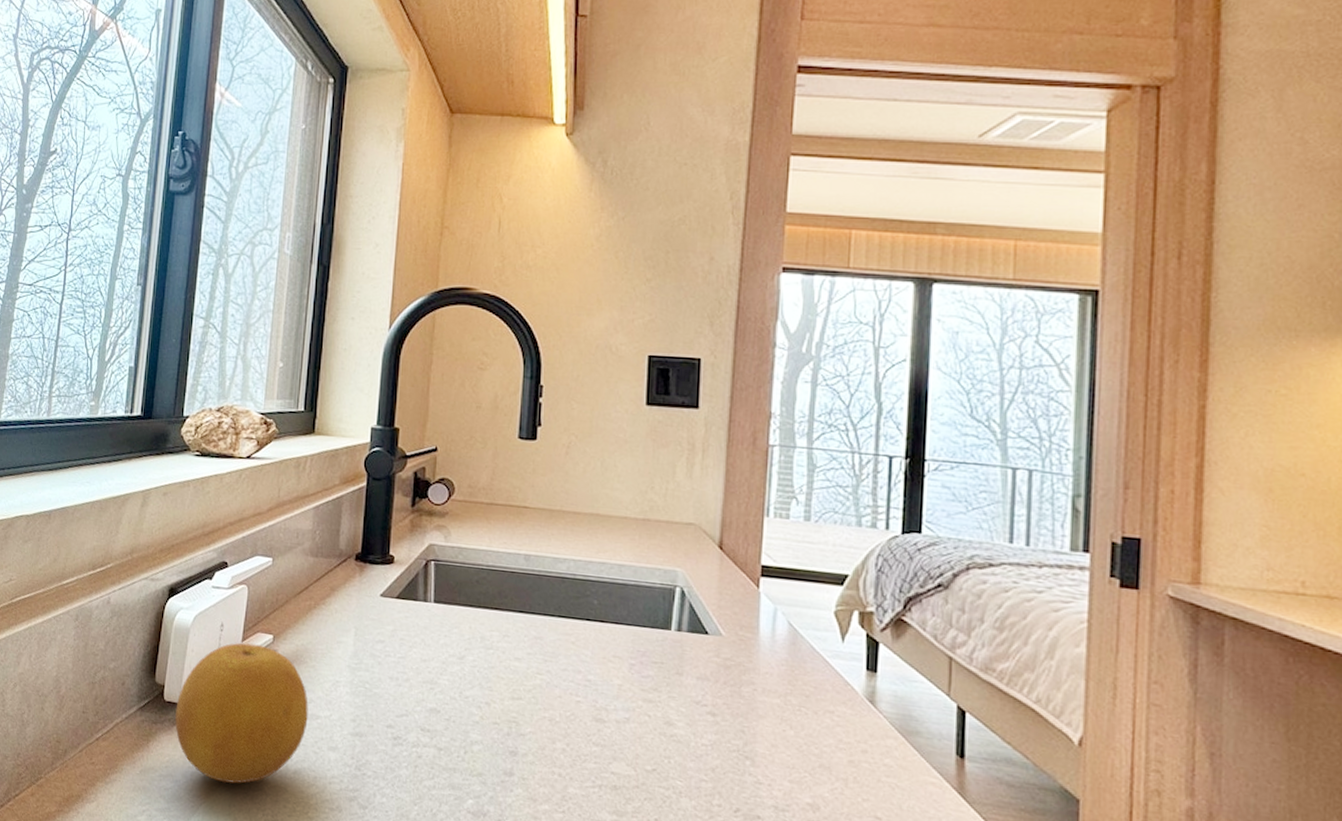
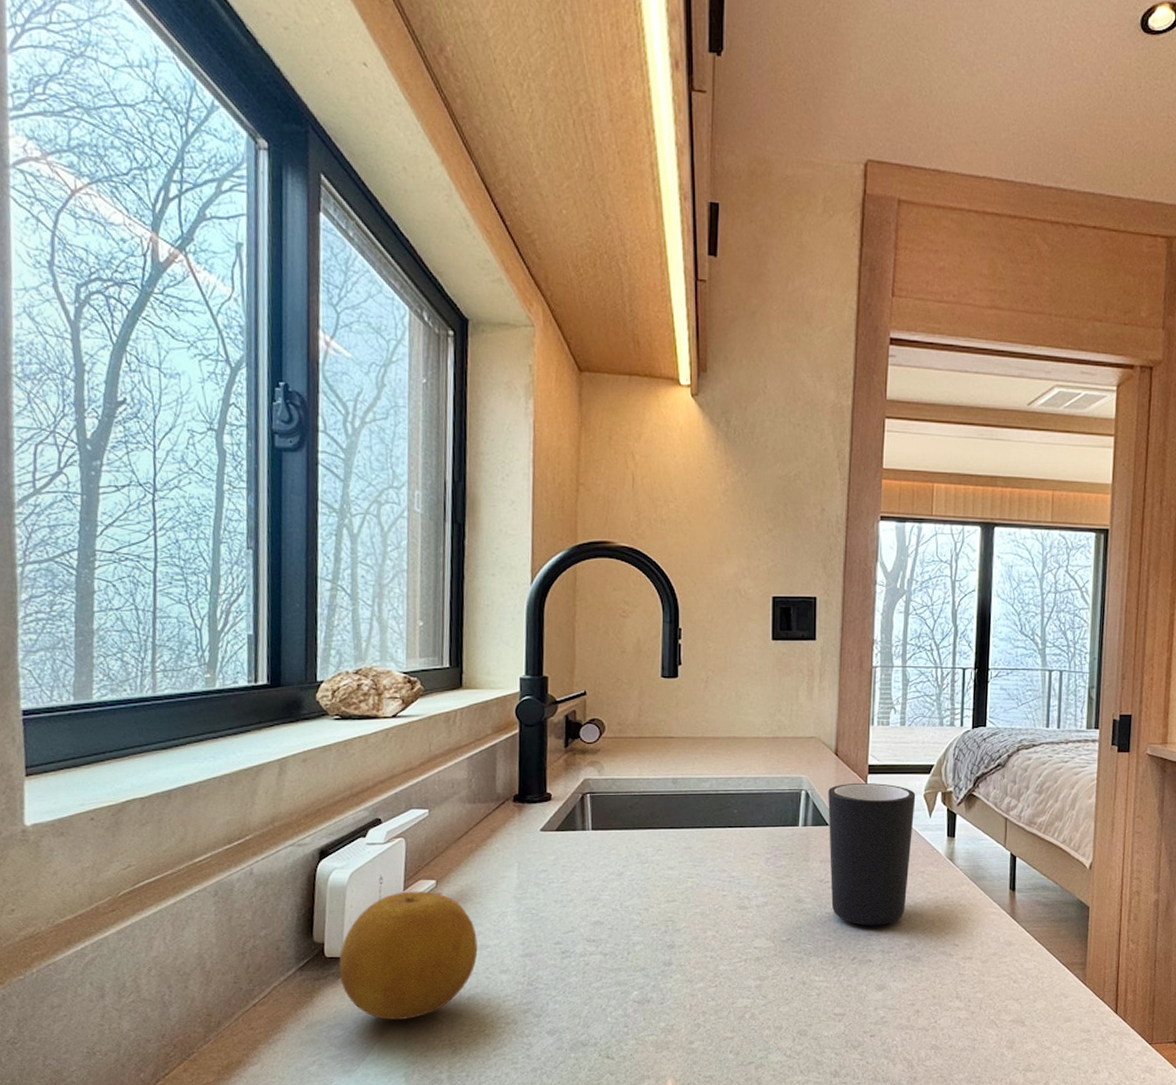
mug: none [708,585,824,774] -> present [828,783,916,926]

